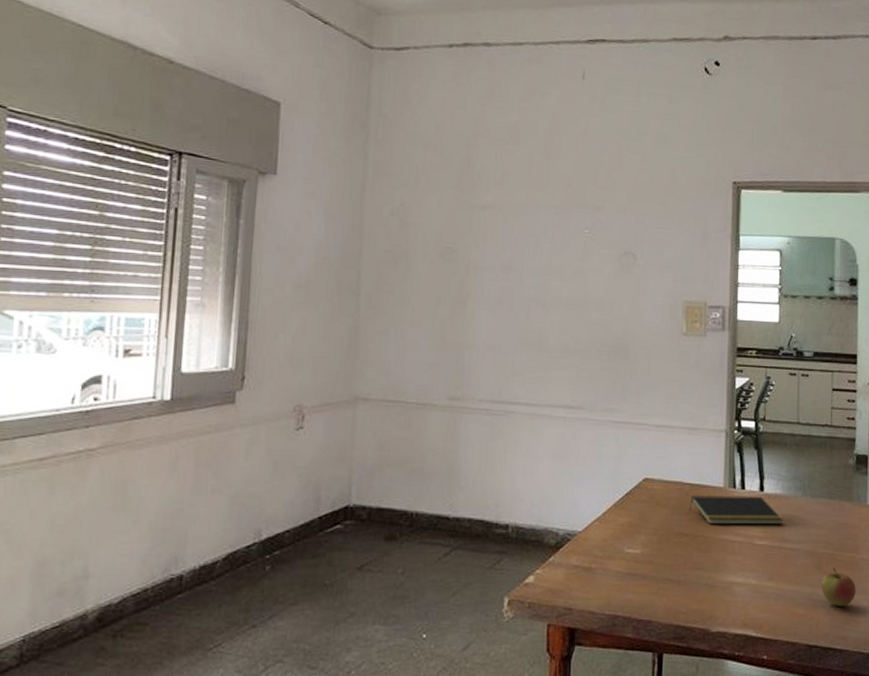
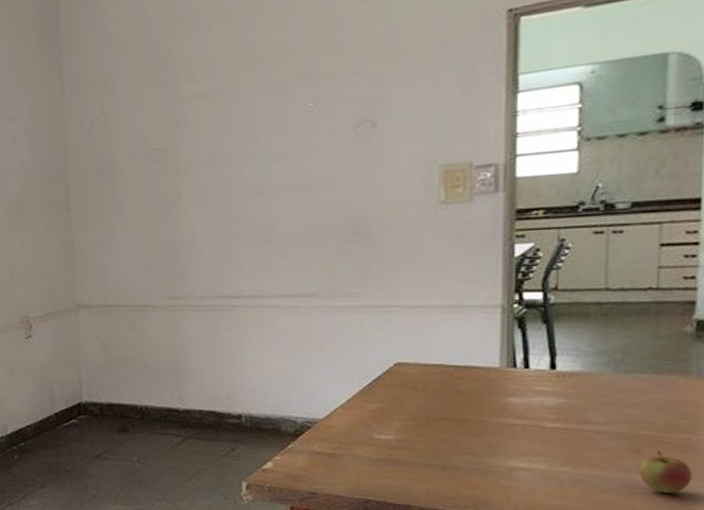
notepad: present [689,495,783,525] -> none [454,375,584,408]

